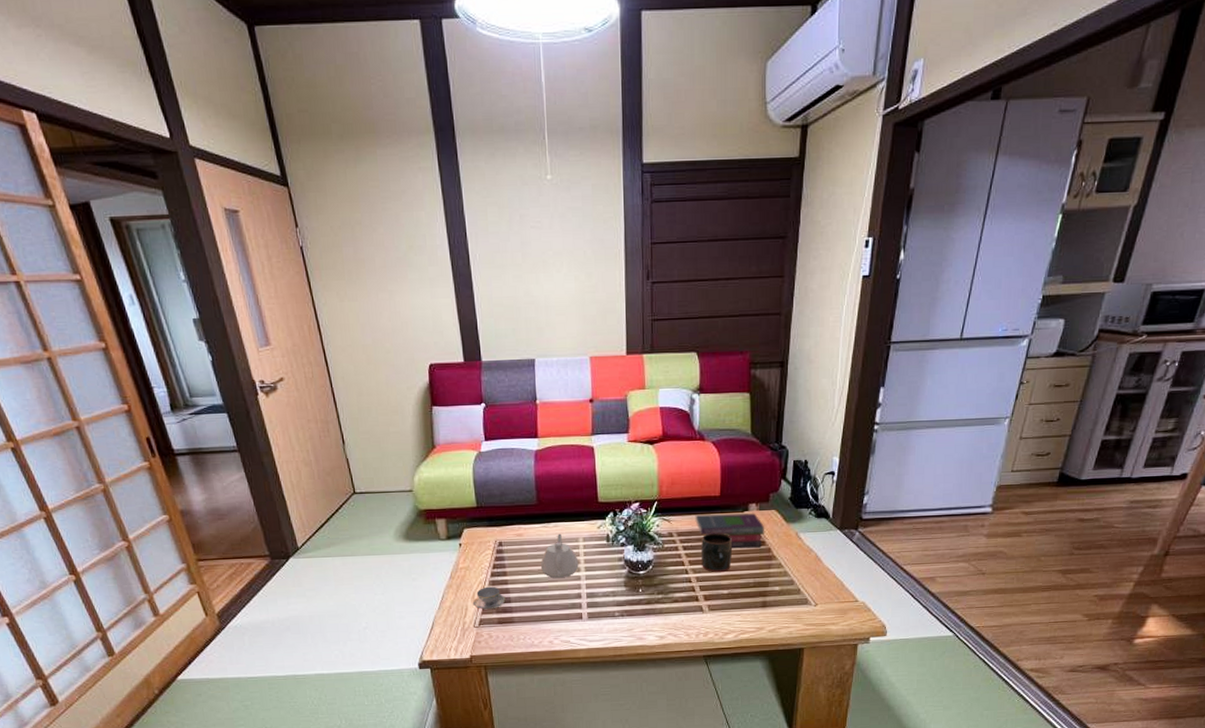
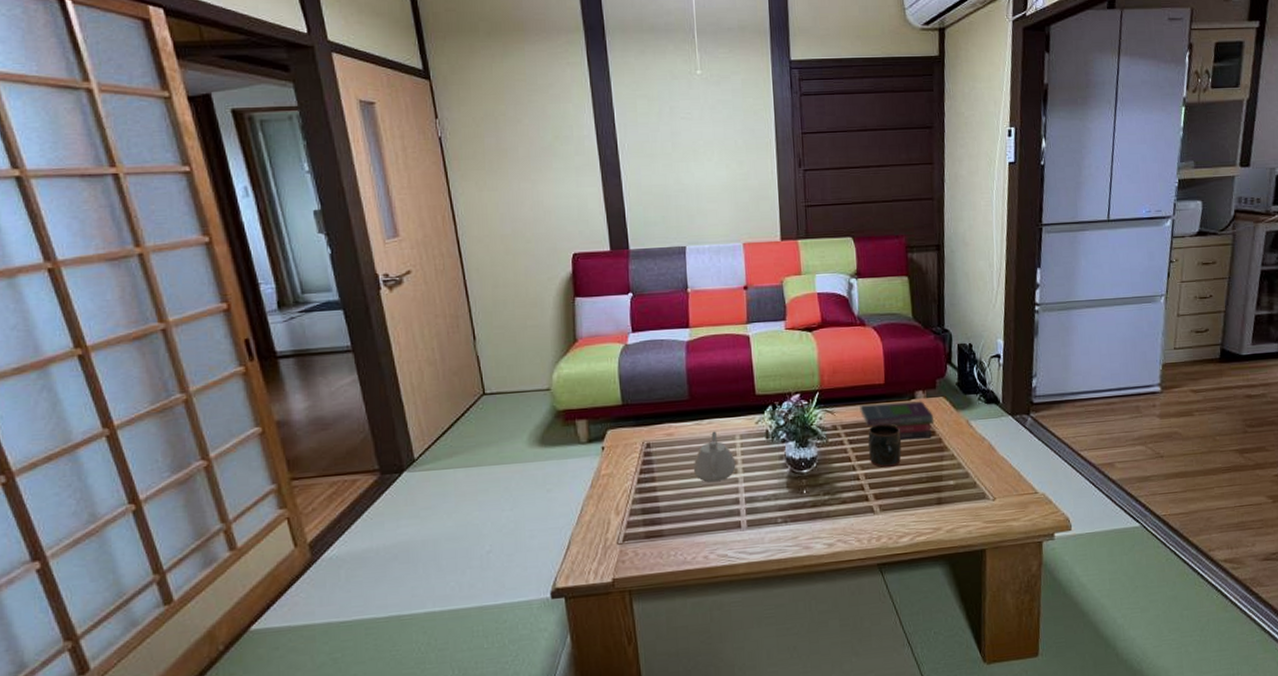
teacup: present [473,586,506,610] -> none [617,494,654,523]

